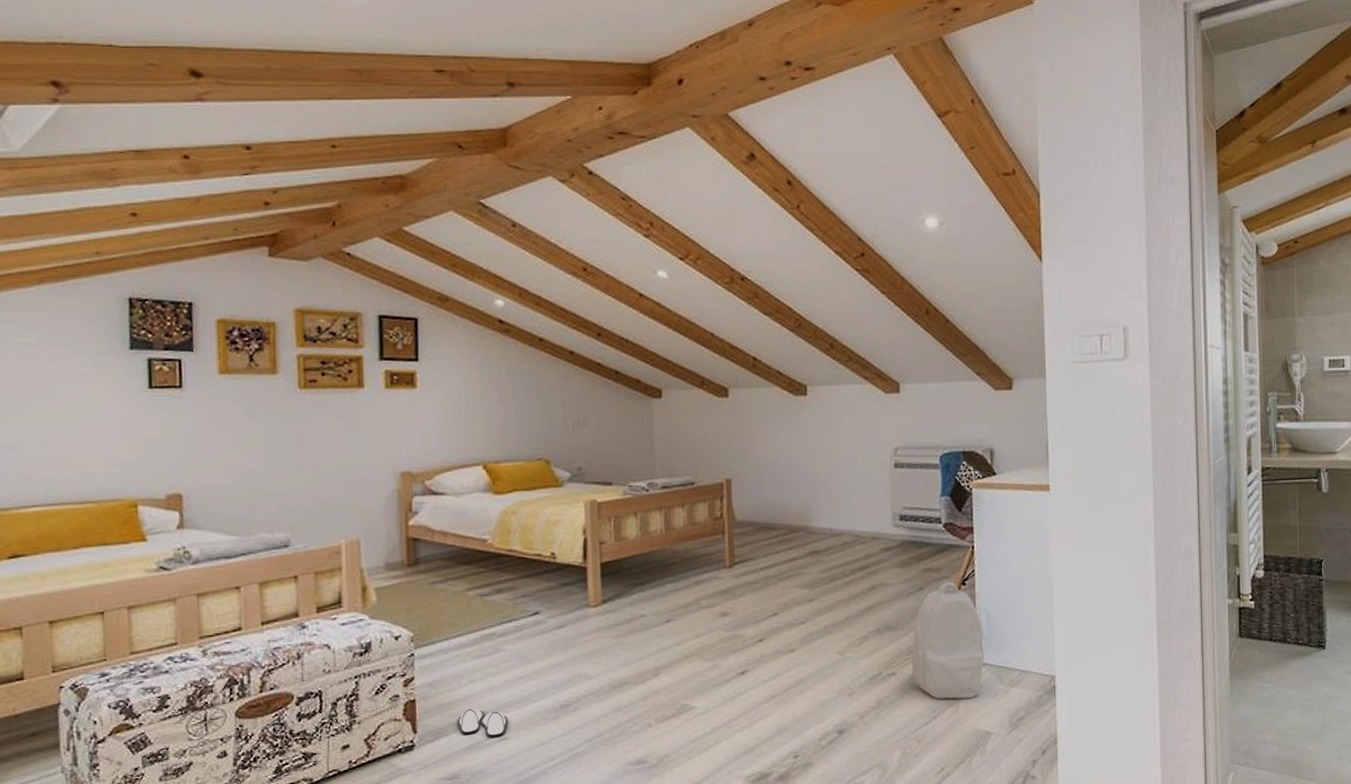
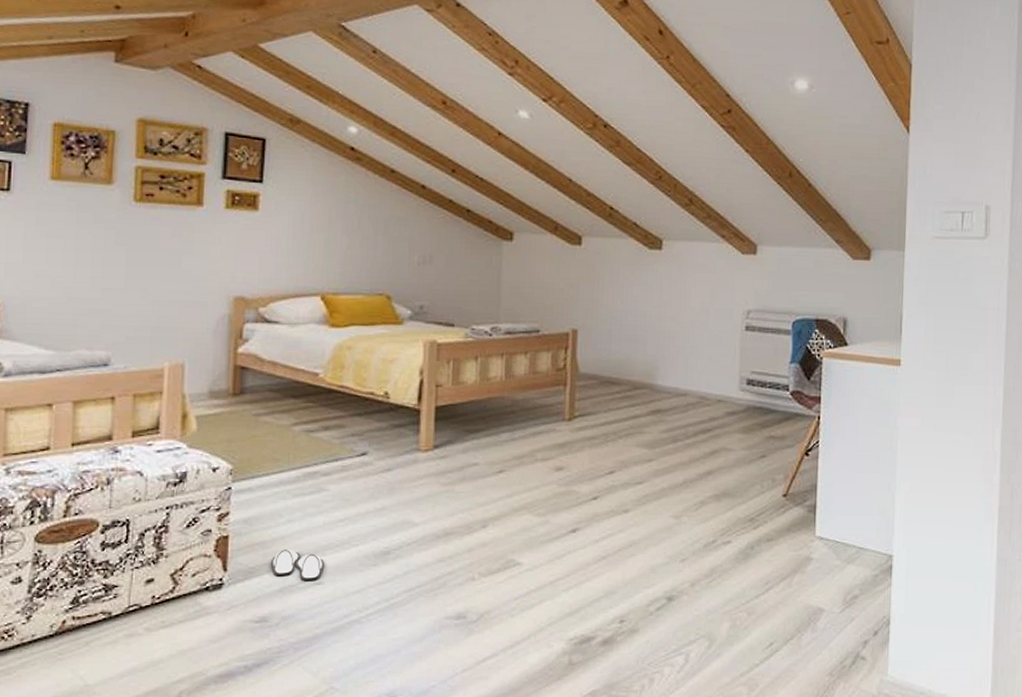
backpack: present [912,581,985,699] -> none [748,451,824,573]

